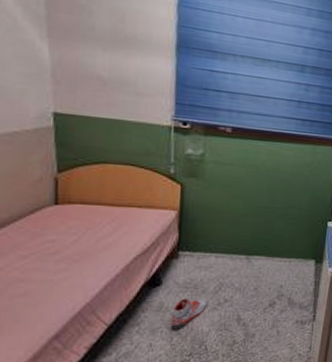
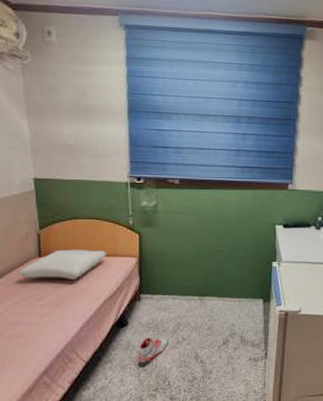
pillow: none [26,197,142,232] -> present [18,249,107,279]

